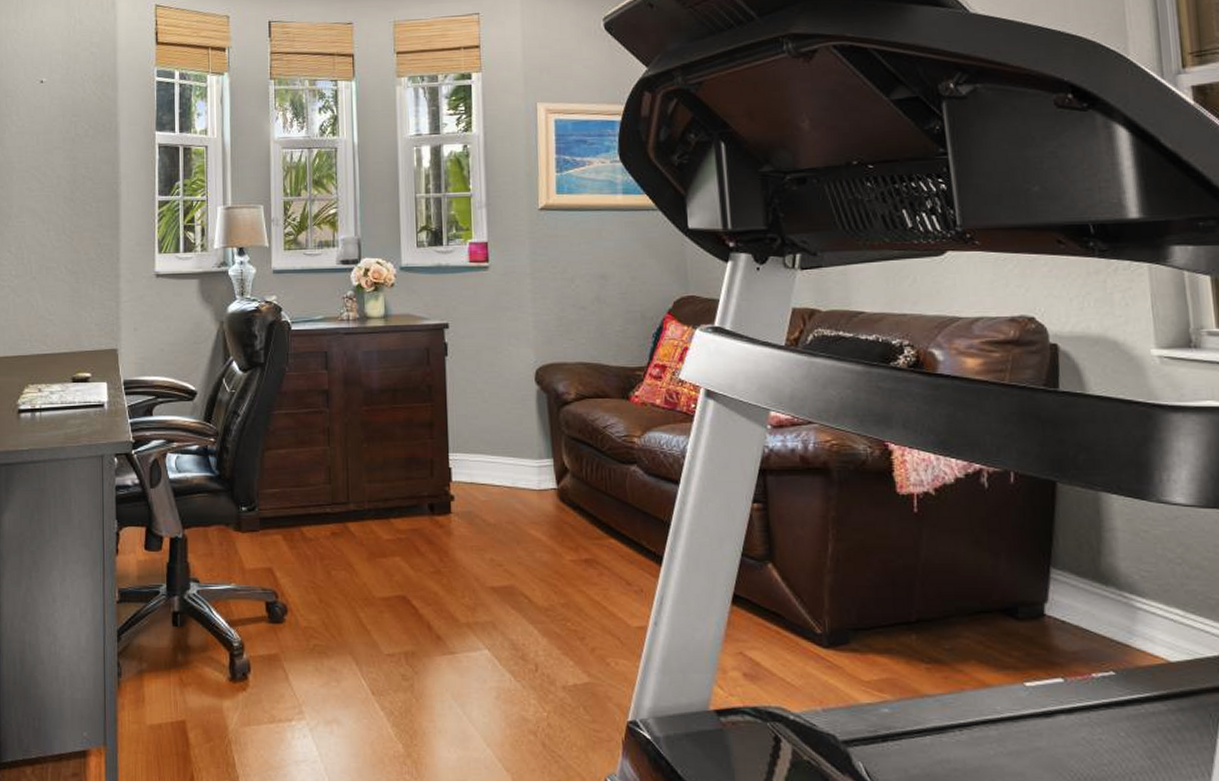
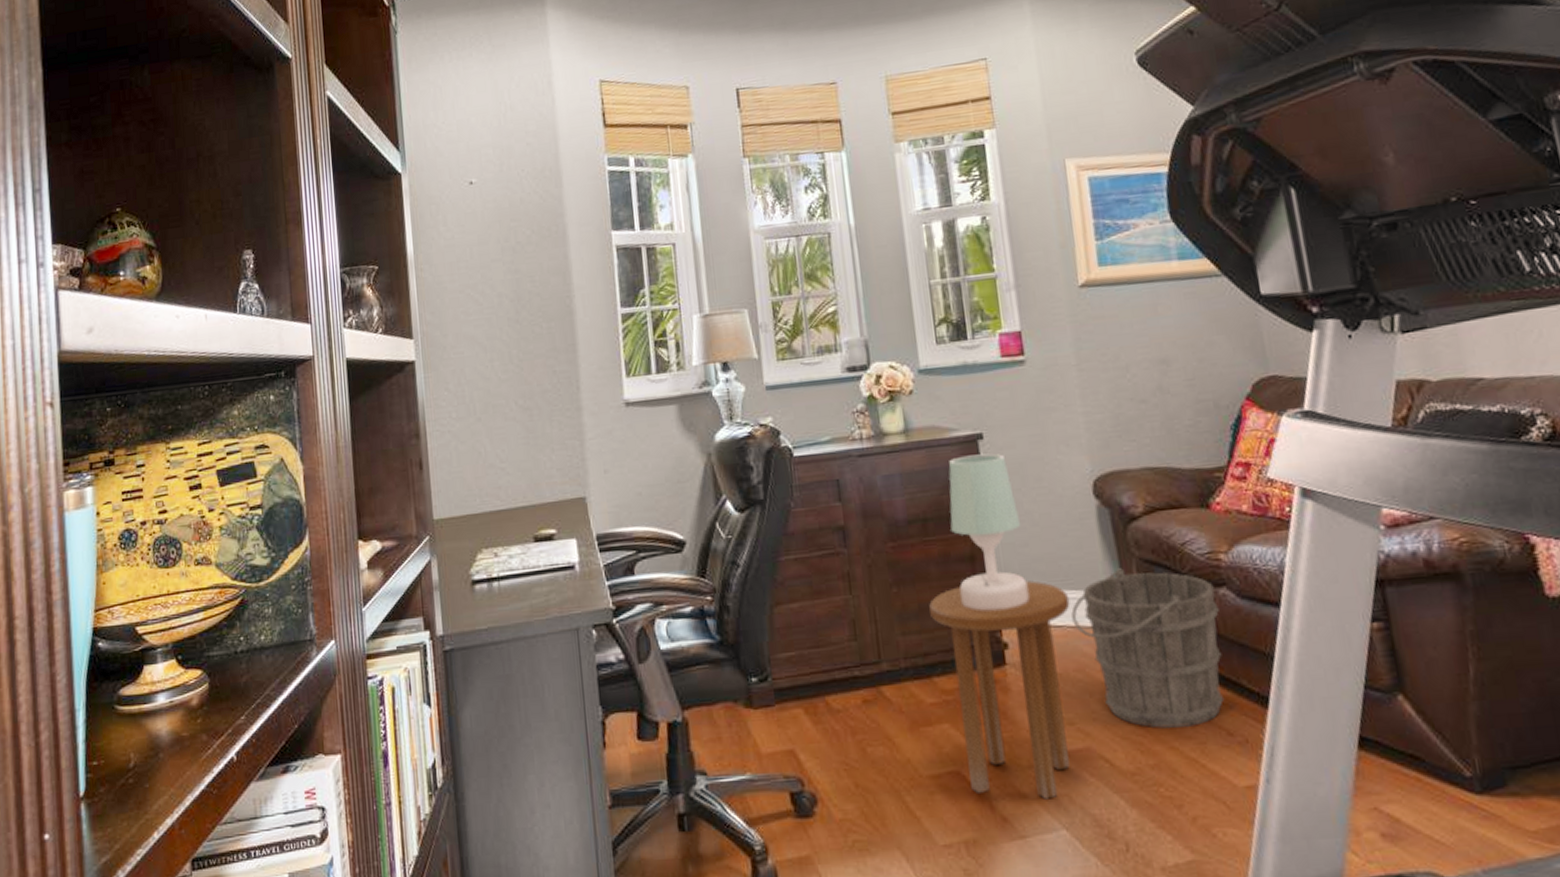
side table: none [392,447,508,624] -> present [929,580,1071,800]
table lamp: none [415,340,475,469] -> present [948,453,1030,611]
bucket: none [508,443,629,575] -> present [1071,568,1225,728]

